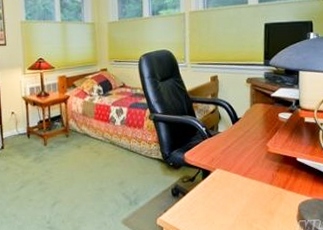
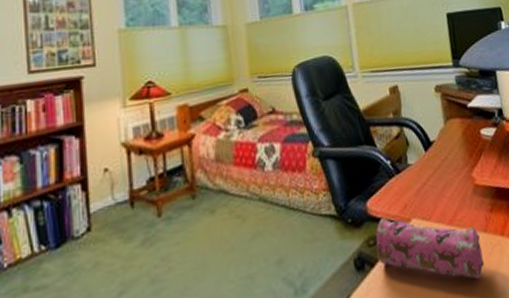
pencil case: none [188,166,266,214] -> present [375,218,484,279]

